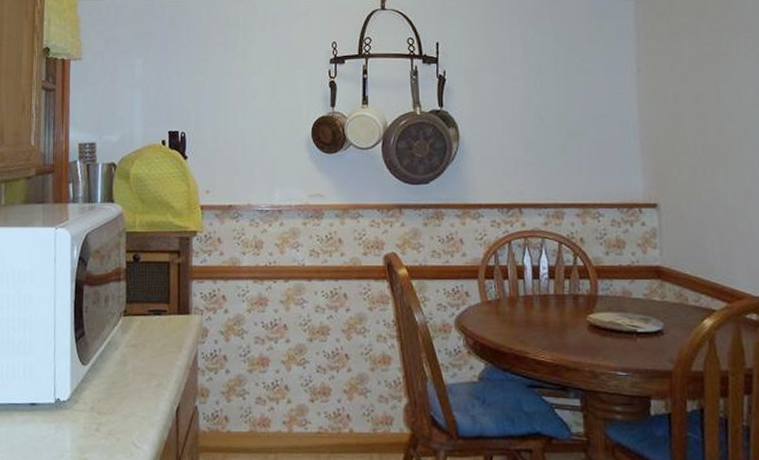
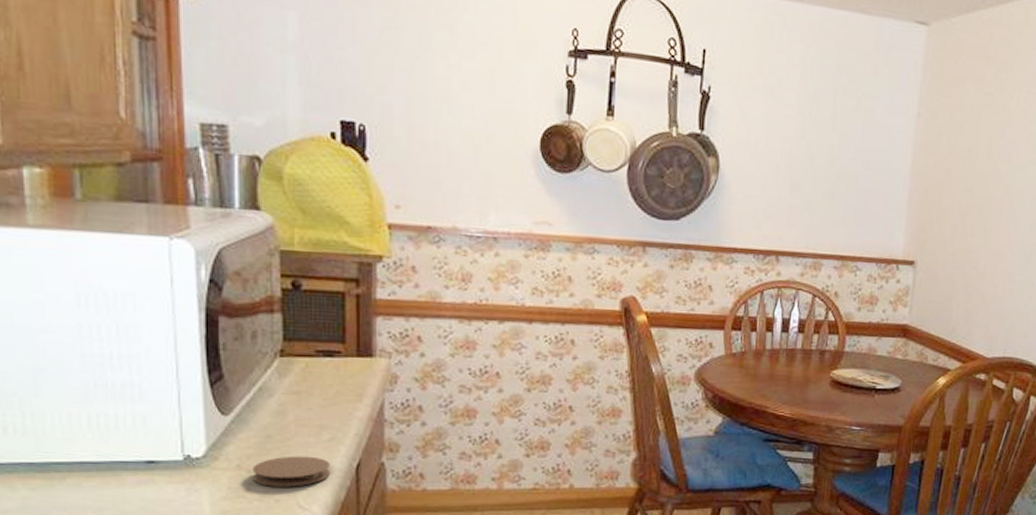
coaster: none [101,399,157,427] -> present [252,456,330,487]

